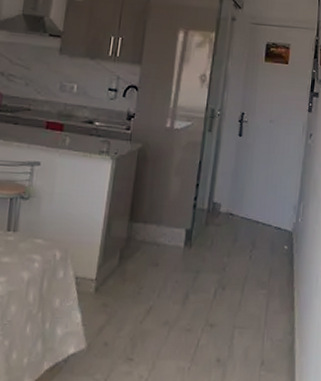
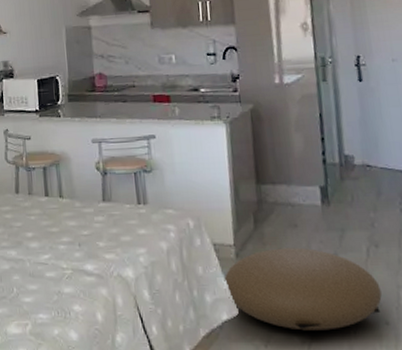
pouf: none [78,285,219,366] -> present [224,247,382,331]

